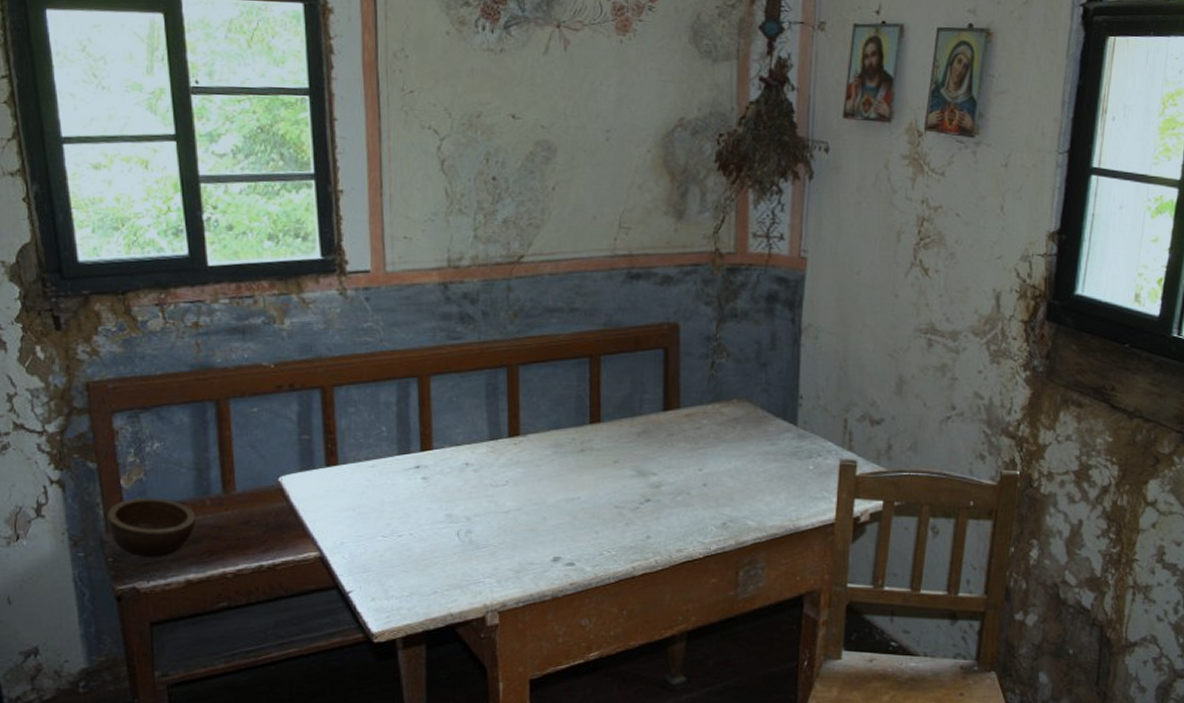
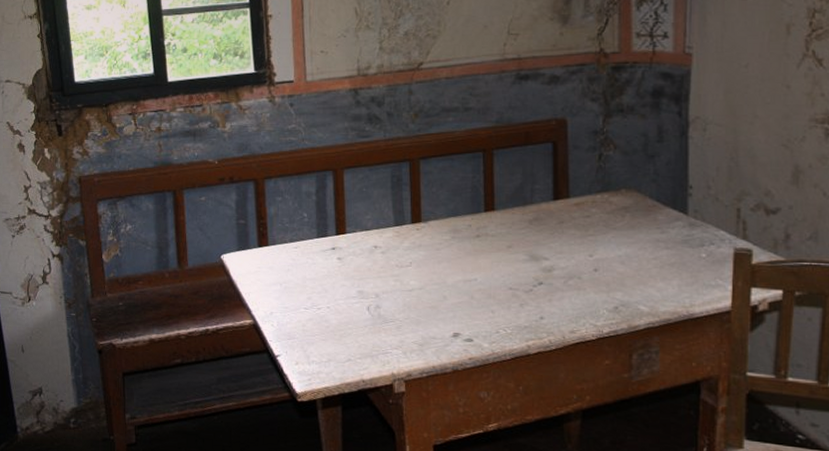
wooden bowl: present [107,497,197,558] -> none [92,269,158,320]

